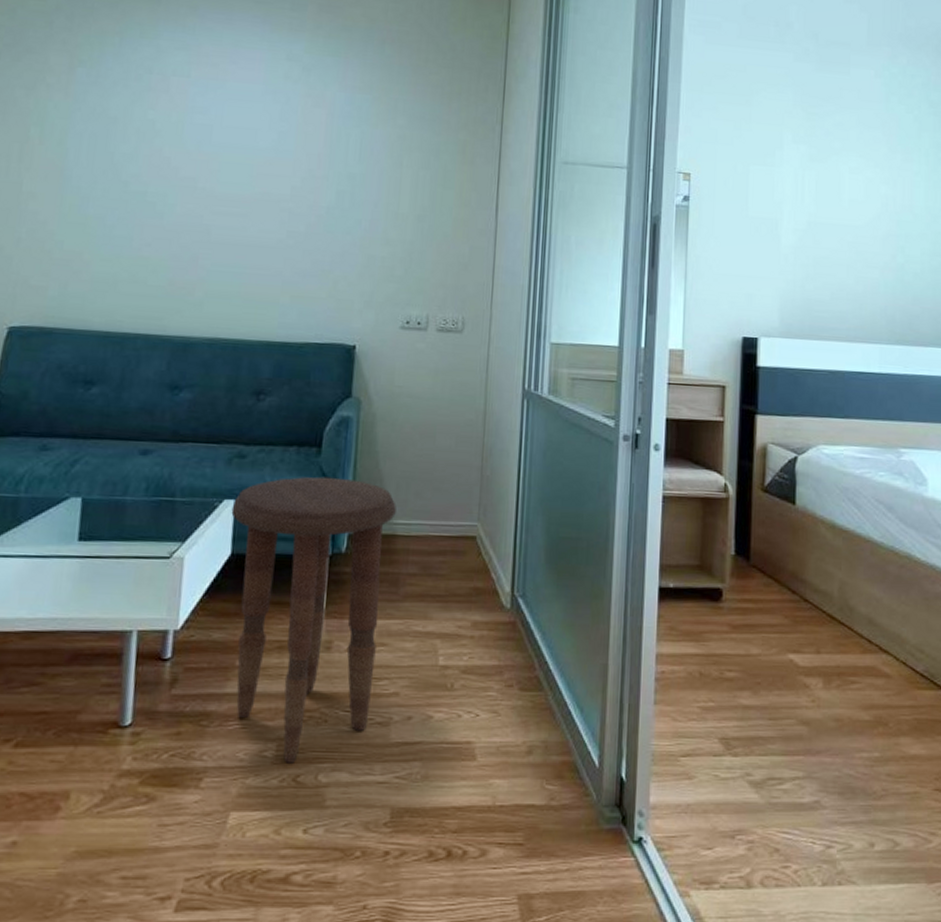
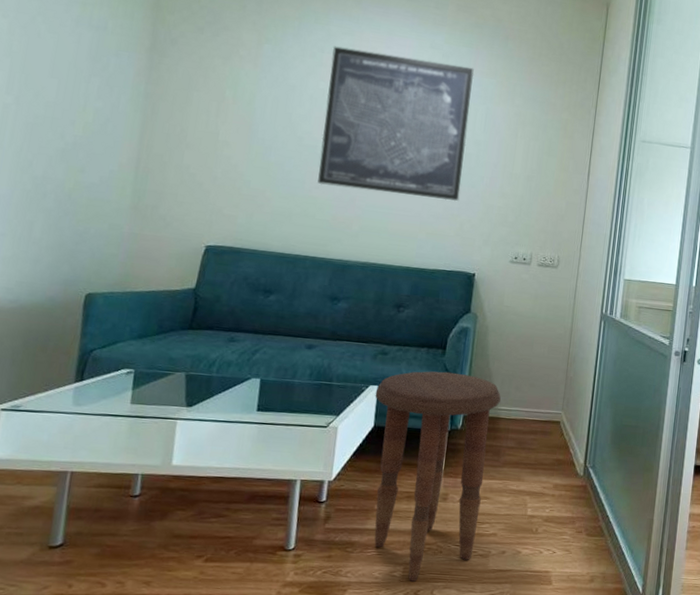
wall art: none [149,65,344,254] -> present [317,46,474,202]

